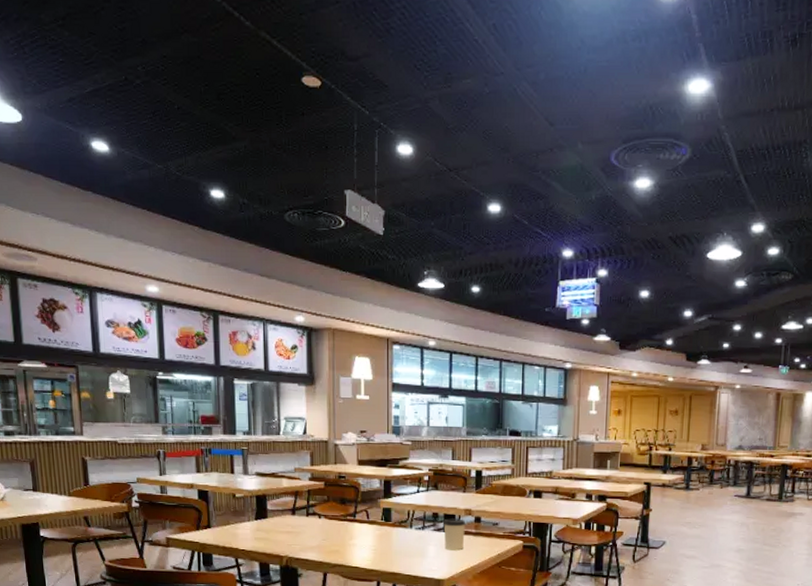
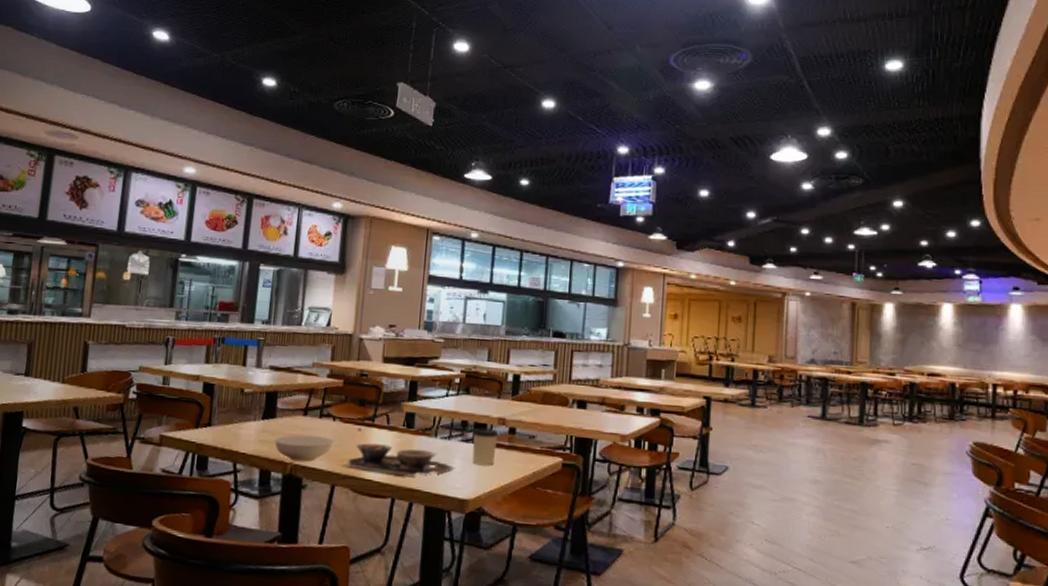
bowl: none [268,531,322,555] -> present [274,434,334,463]
food tray: none [328,523,430,563] -> present [338,427,455,477]

